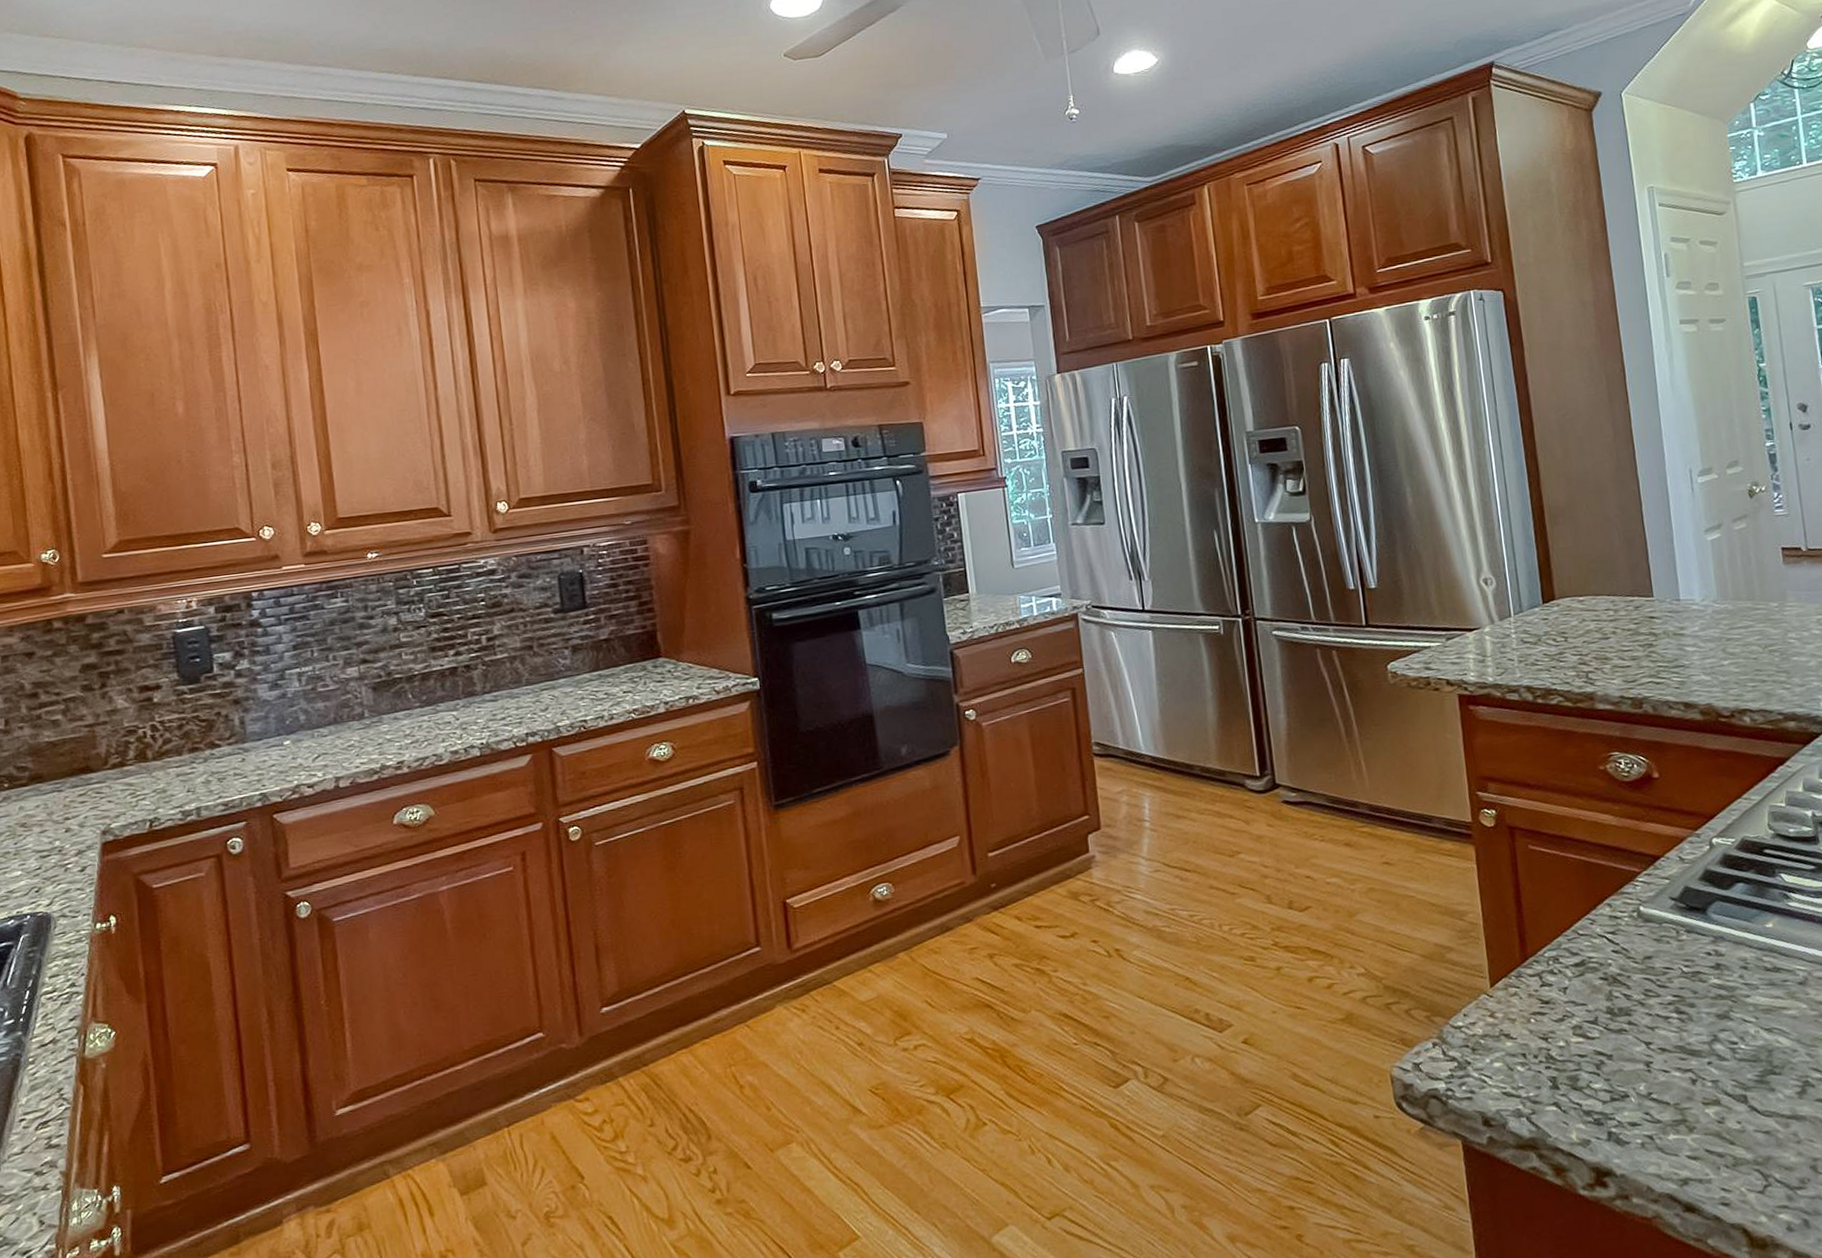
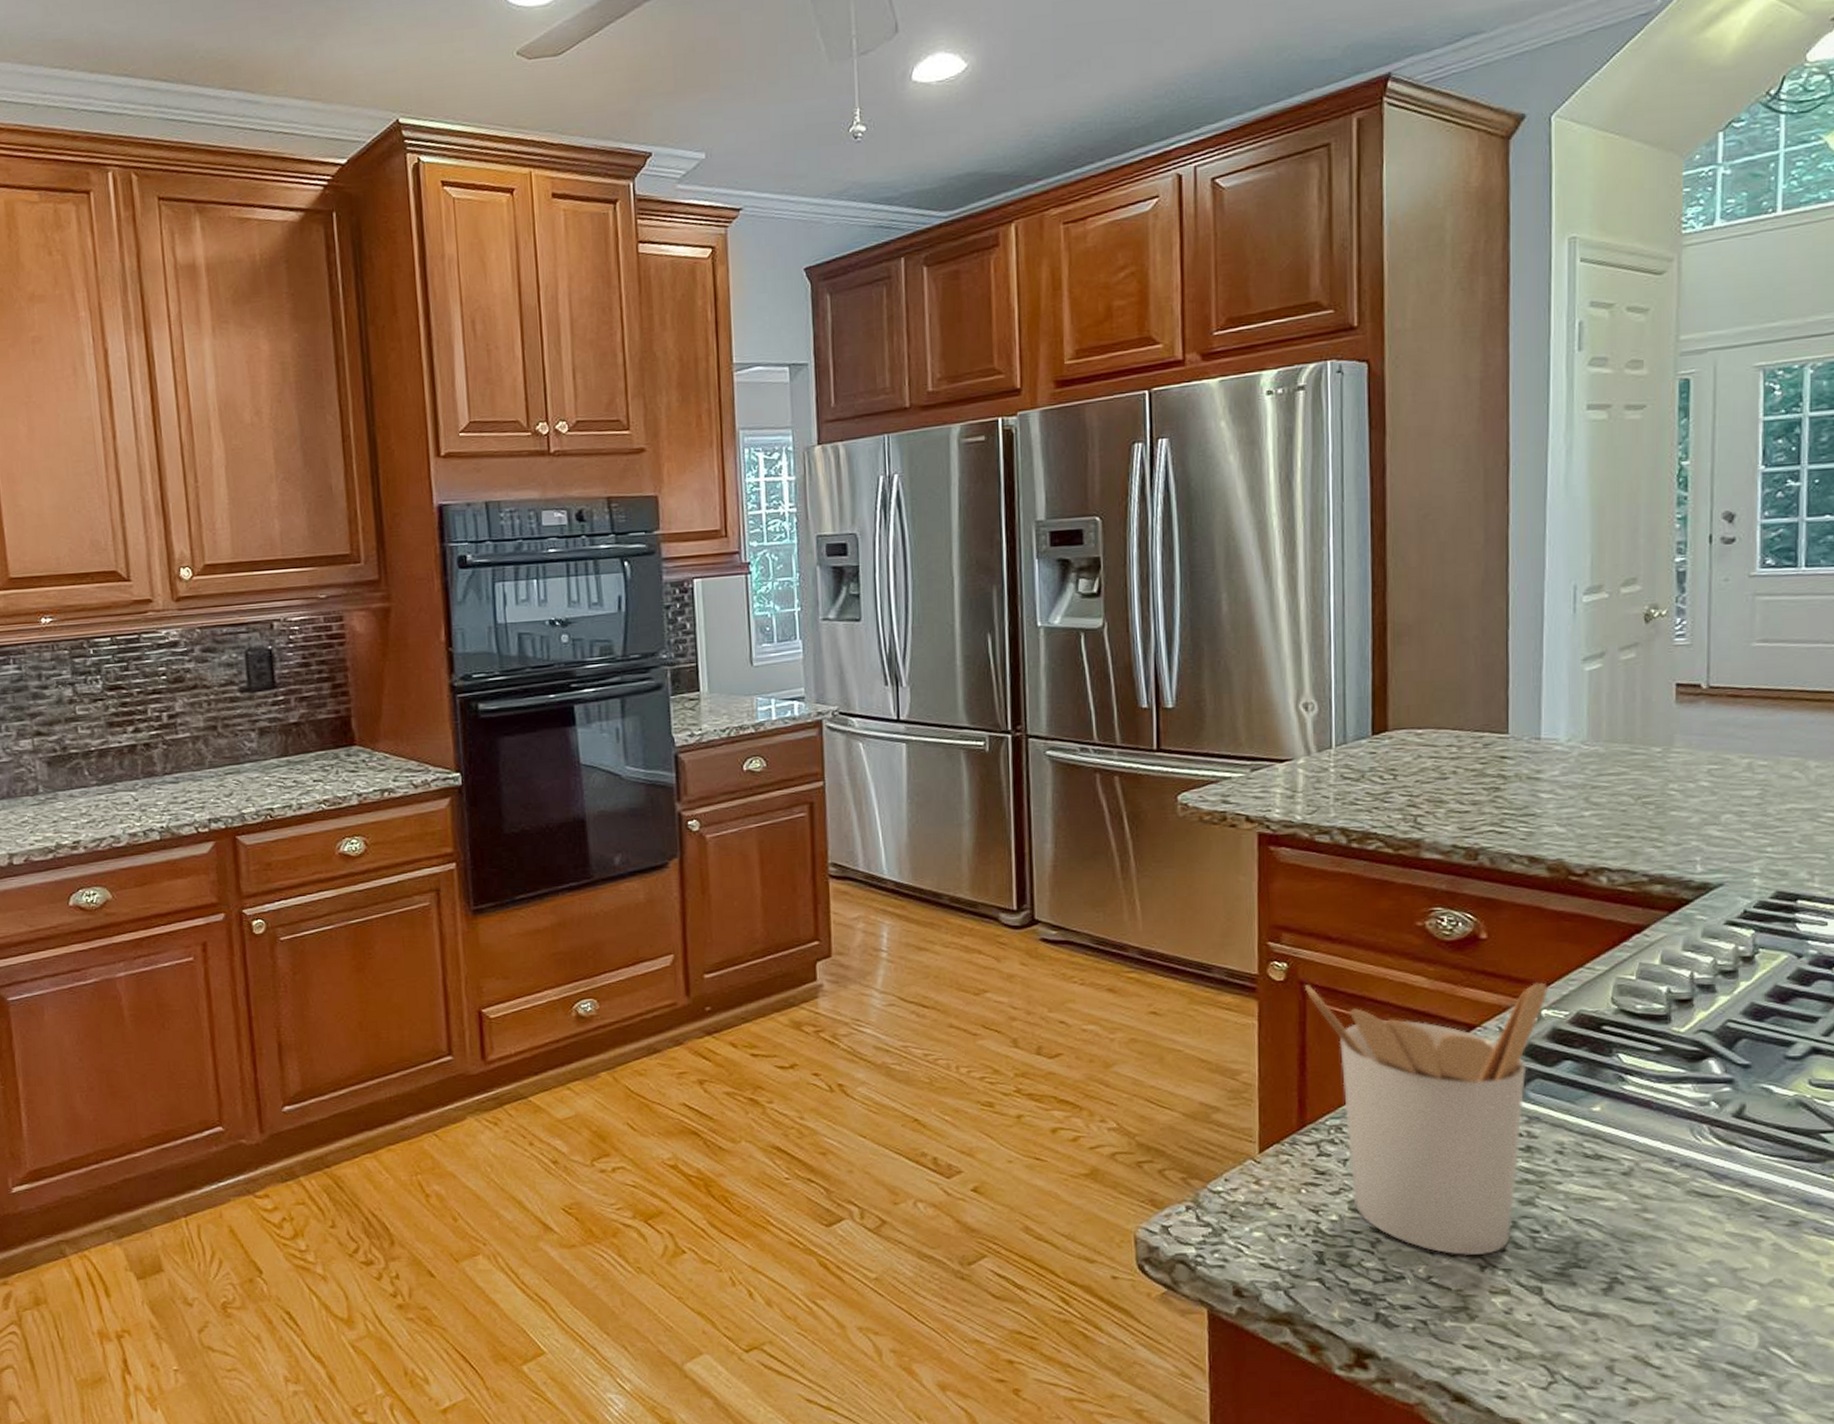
utensil holder: none [1513,814,1715,1071] -> present [1305,982,1548,1256]

